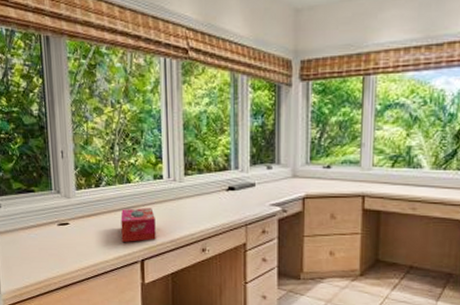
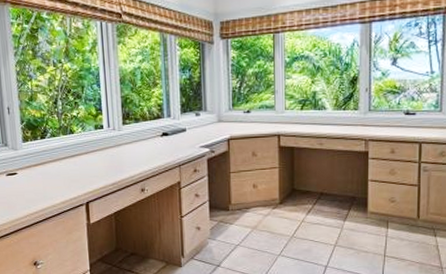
tissue box: present [120,207,156,242] -> none [65,154,99,187]

